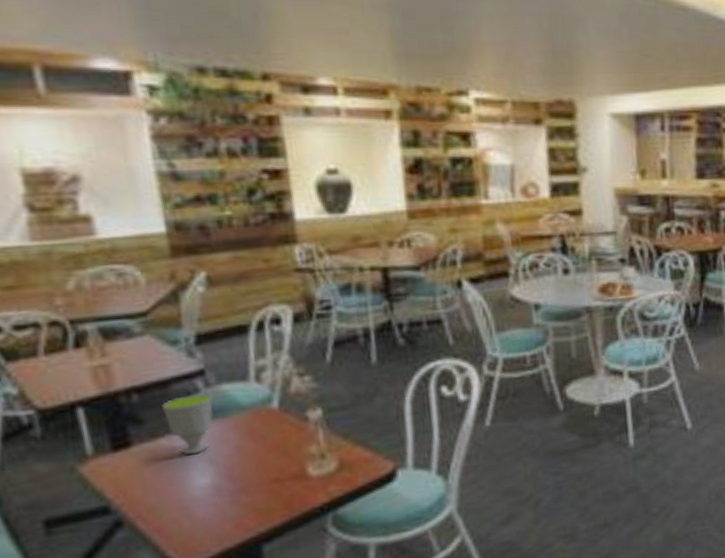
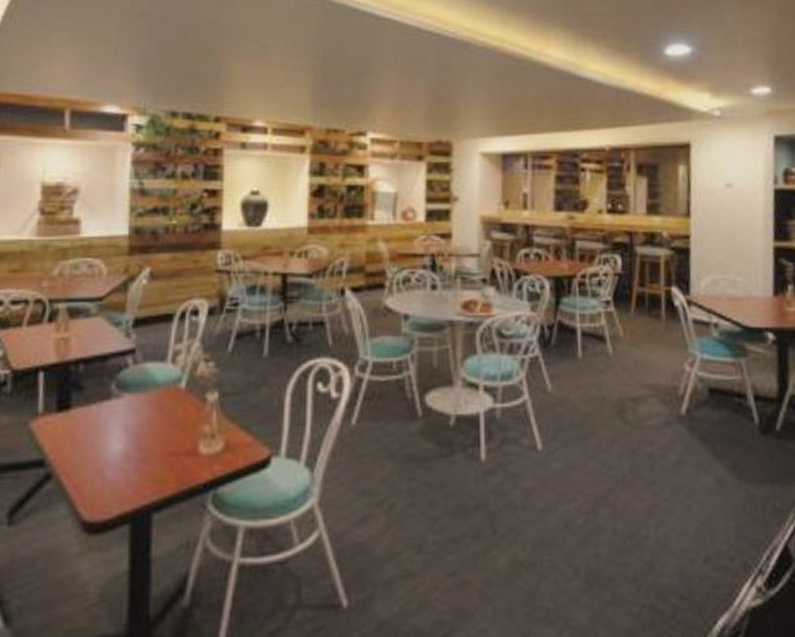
cup: present [162,394,213,455] -> none [99,369,137,422]

